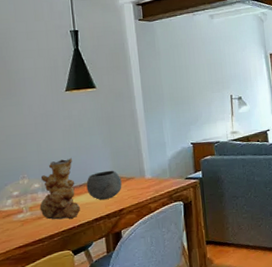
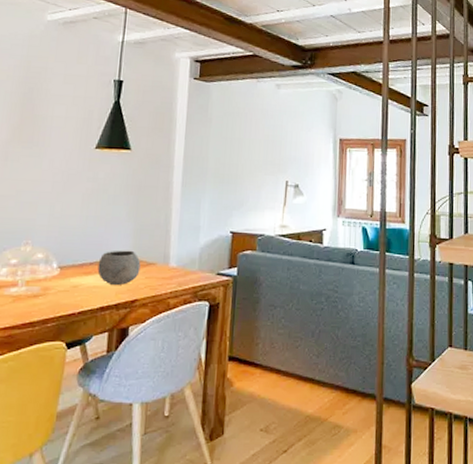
vase: present [39,157,80,220] -> none [38,228,87,302]

